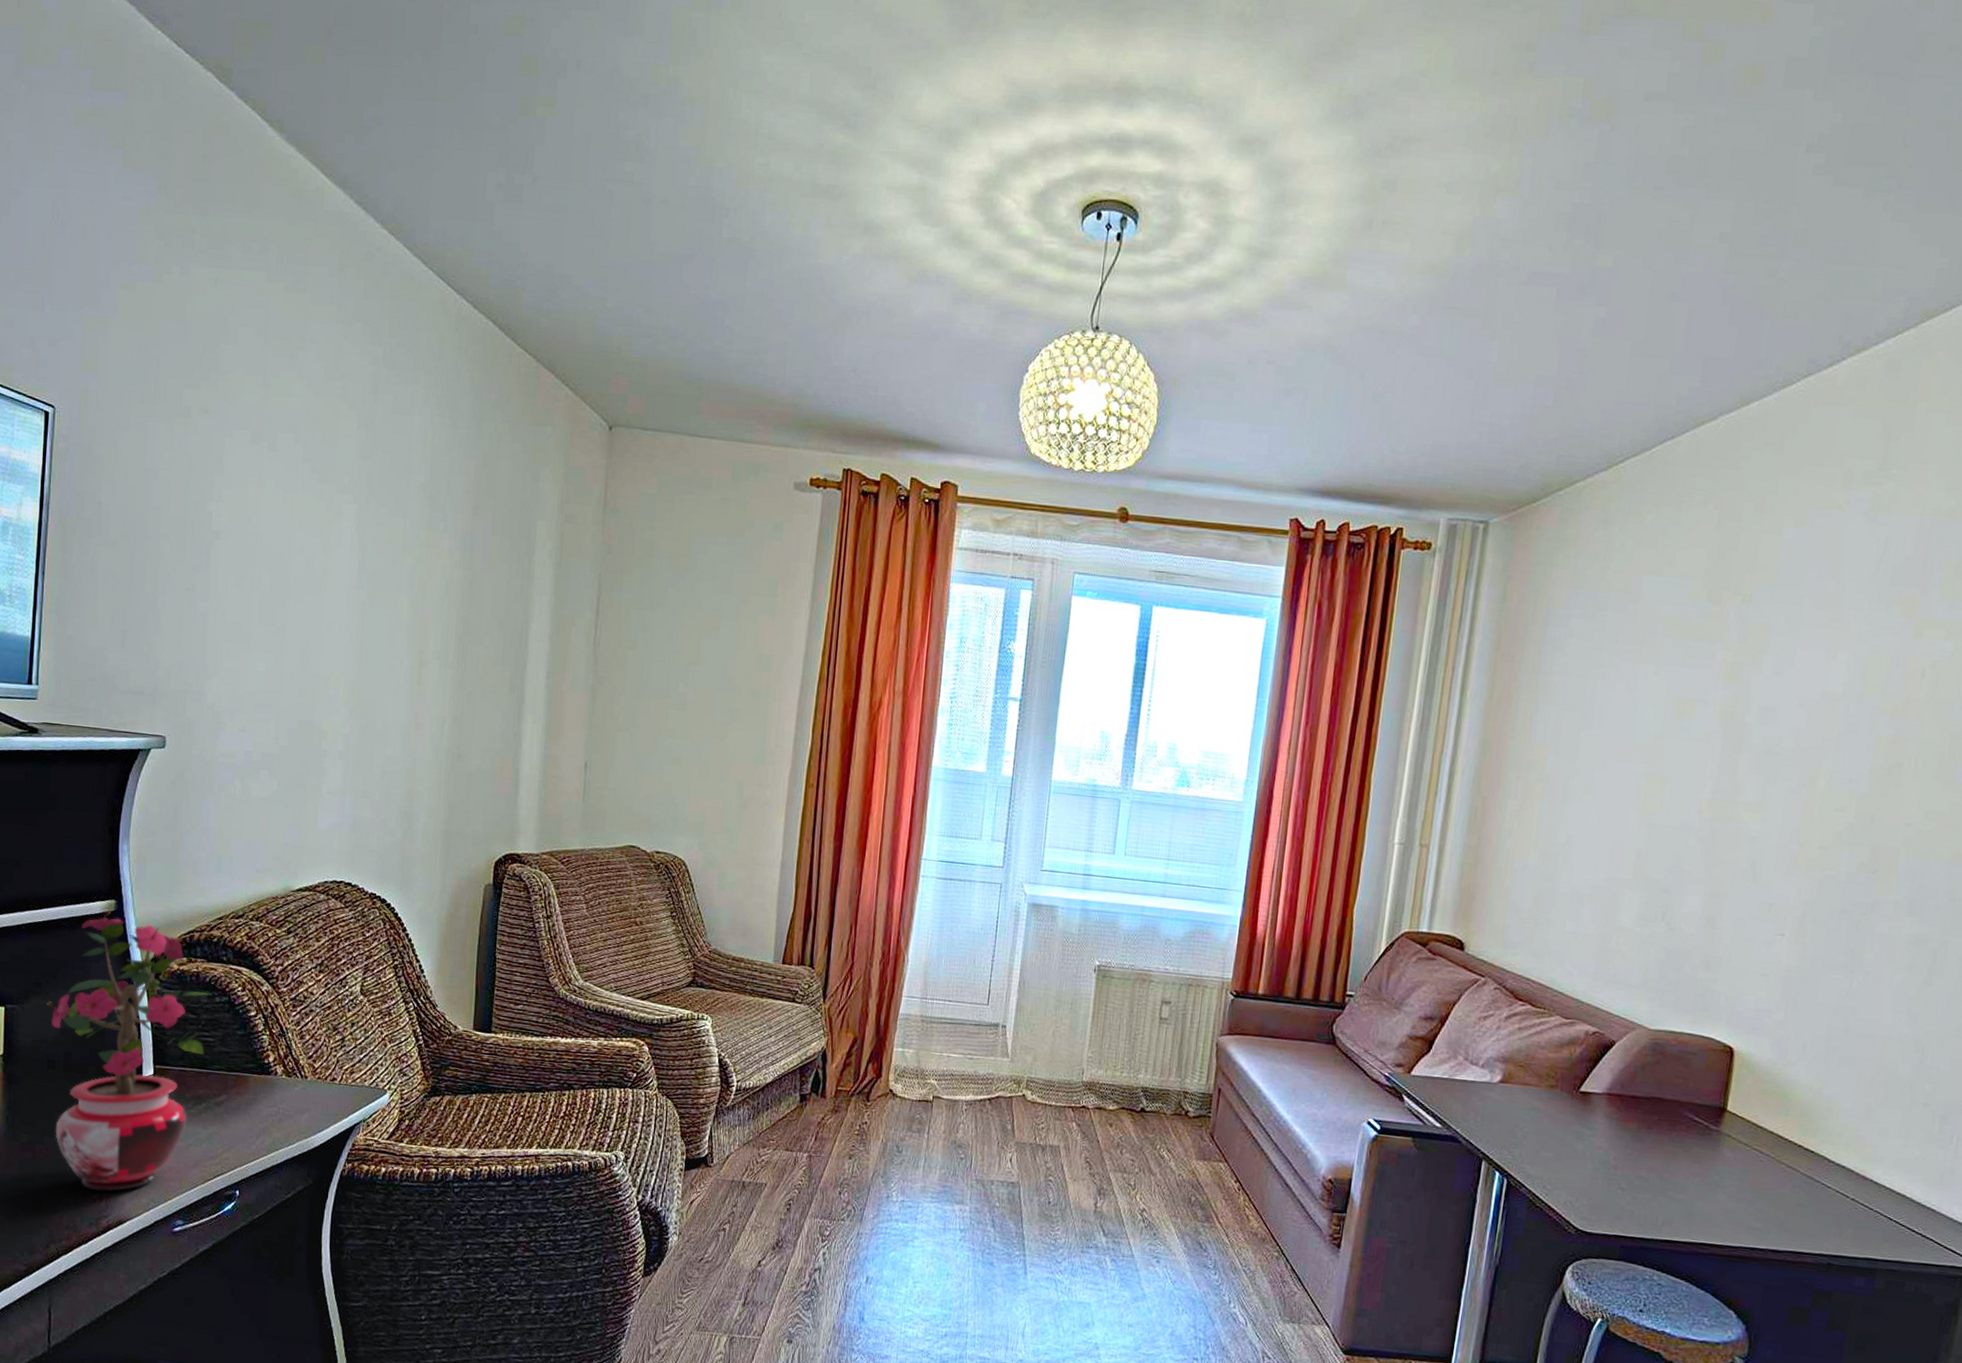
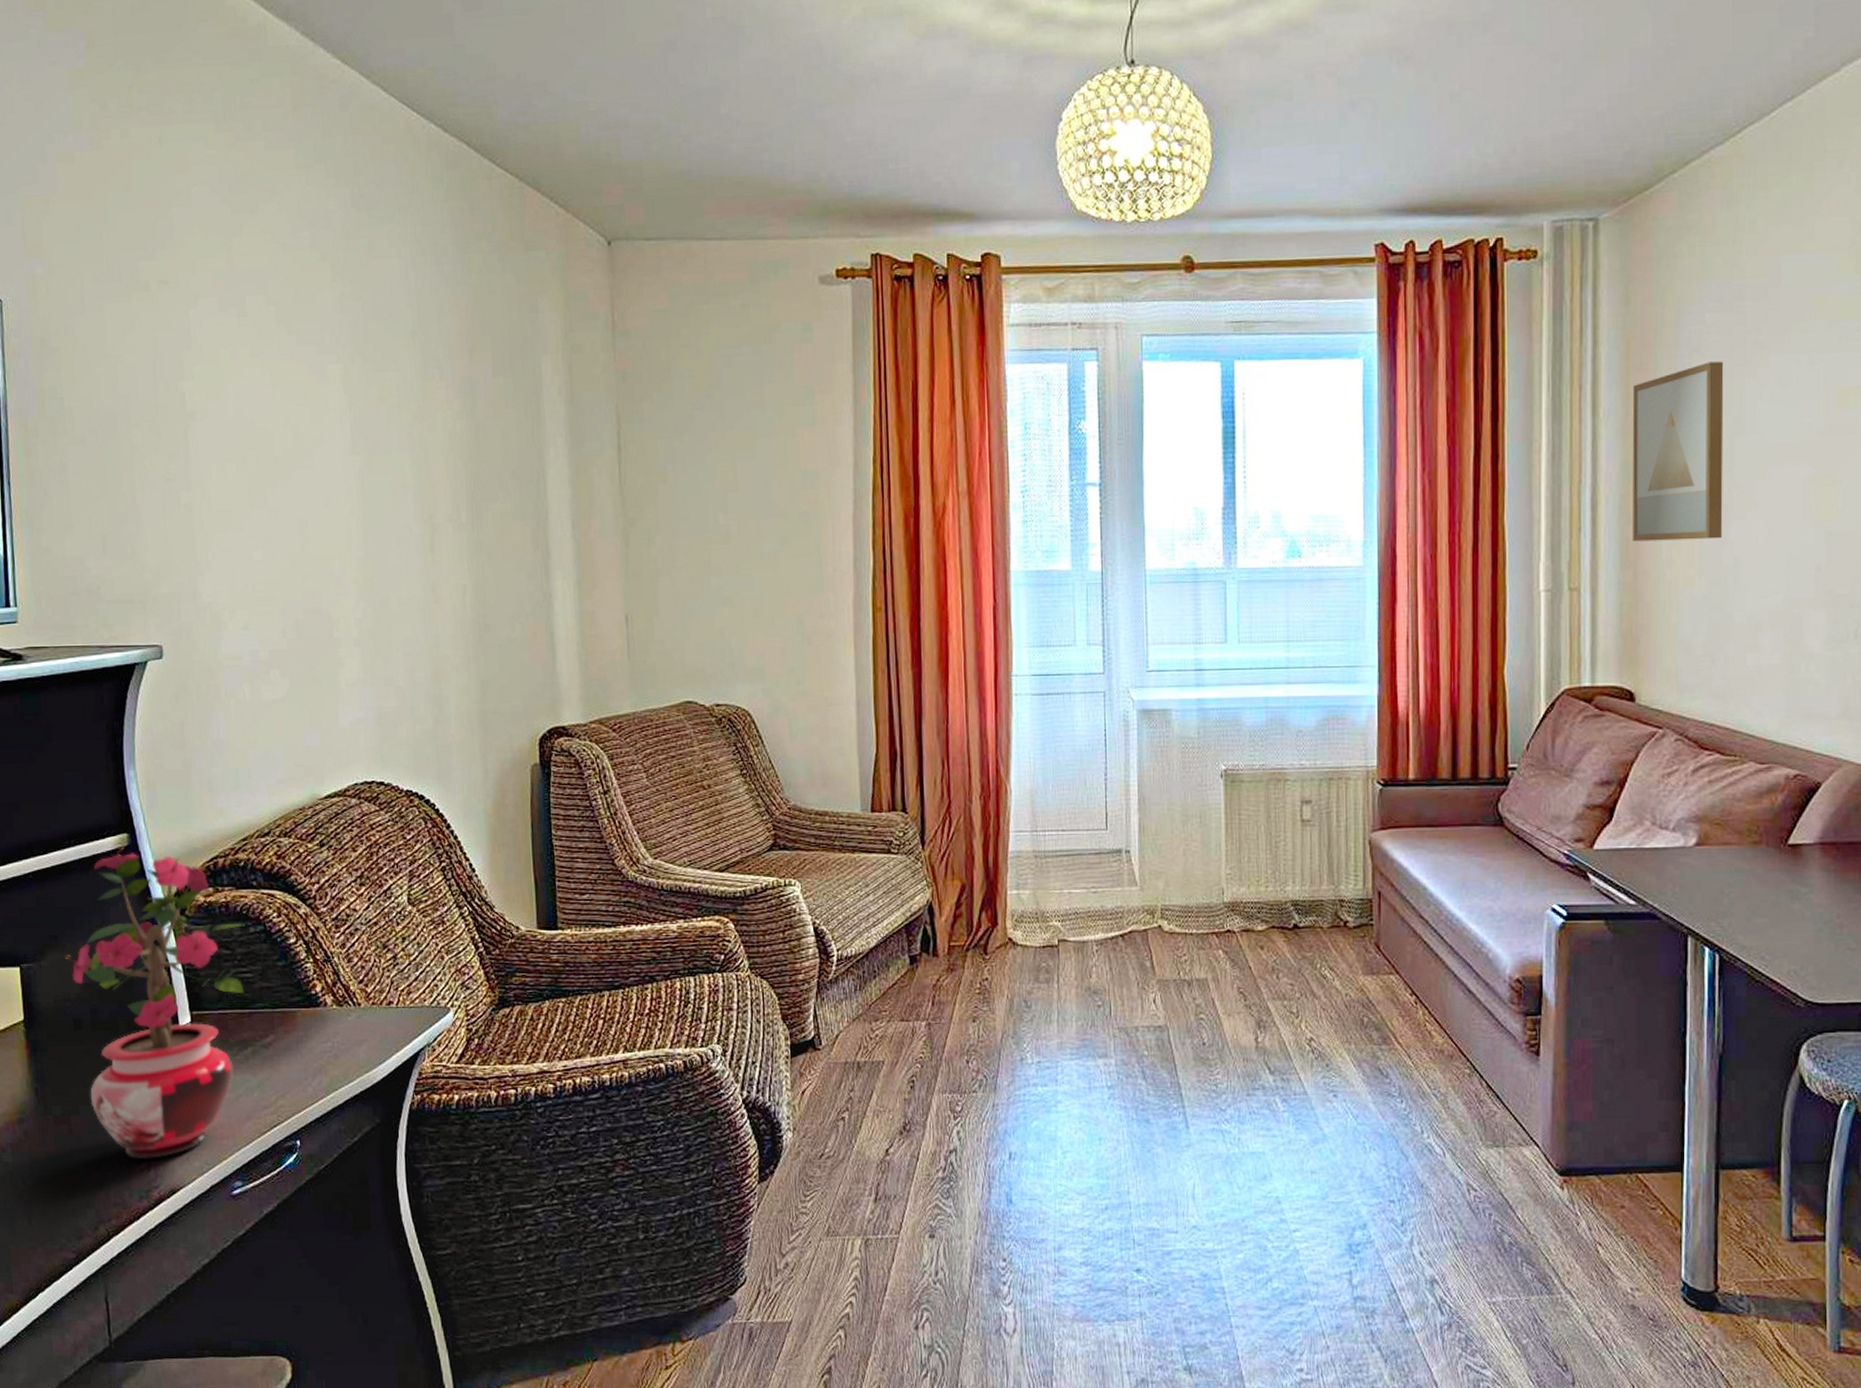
wall art: none [1481,661,1581,818] -> present [1632,361,1724,542]

